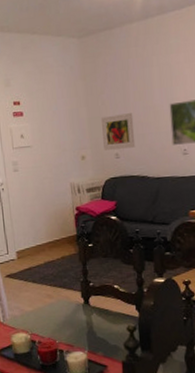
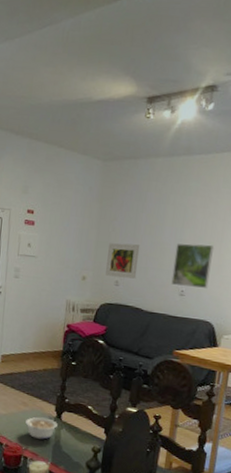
legume: none [54,306,87,329] -> present [26,417,58,440]

